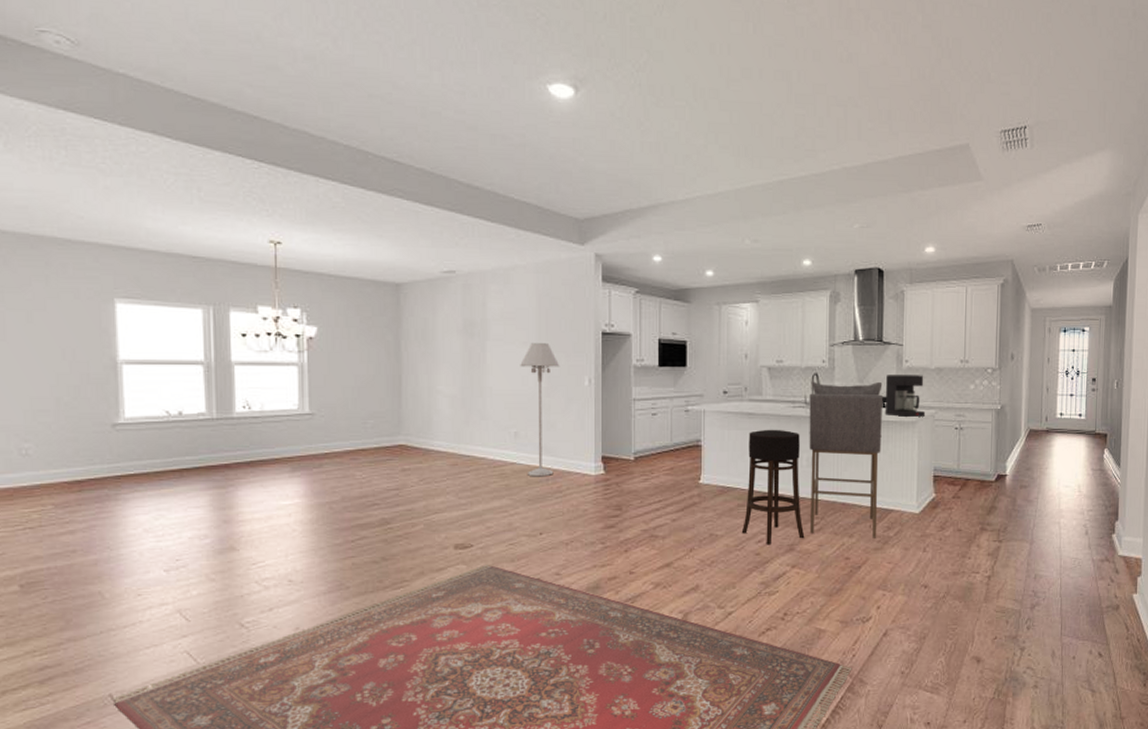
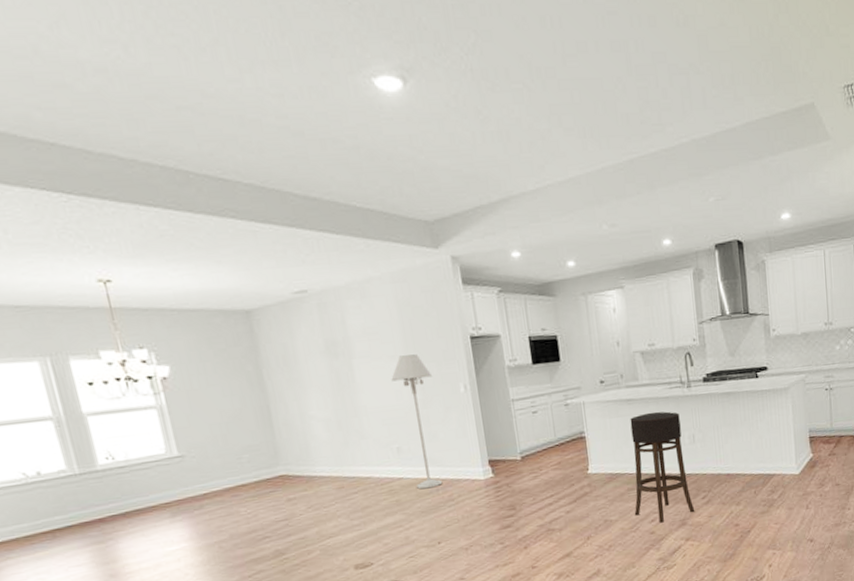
bar stool: present [809,381,884,538] -> none [684,354,762,507]
coffee maker: present [884,375,926,418] -> none [756,342,797,386]

